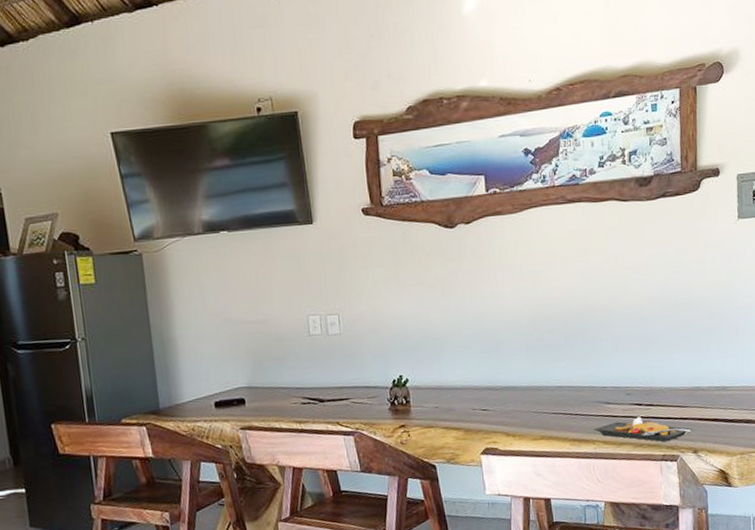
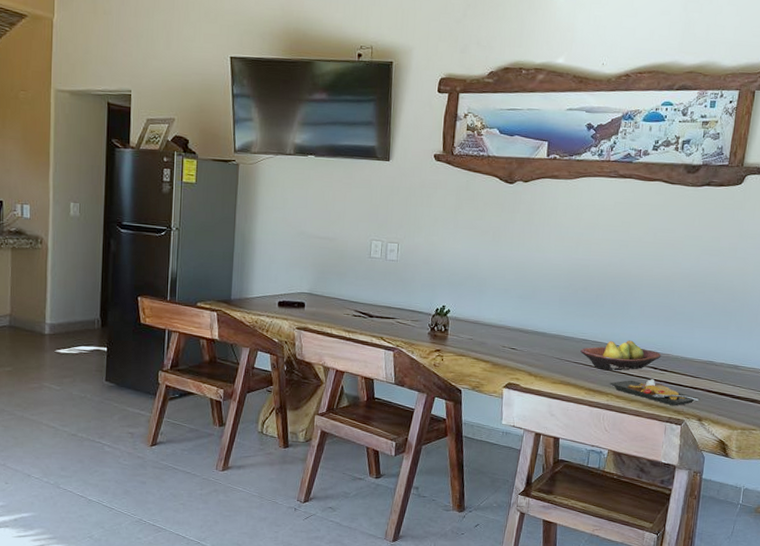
fruit bowl: none [557,378,644,417] -> present [580,340,662,371]

